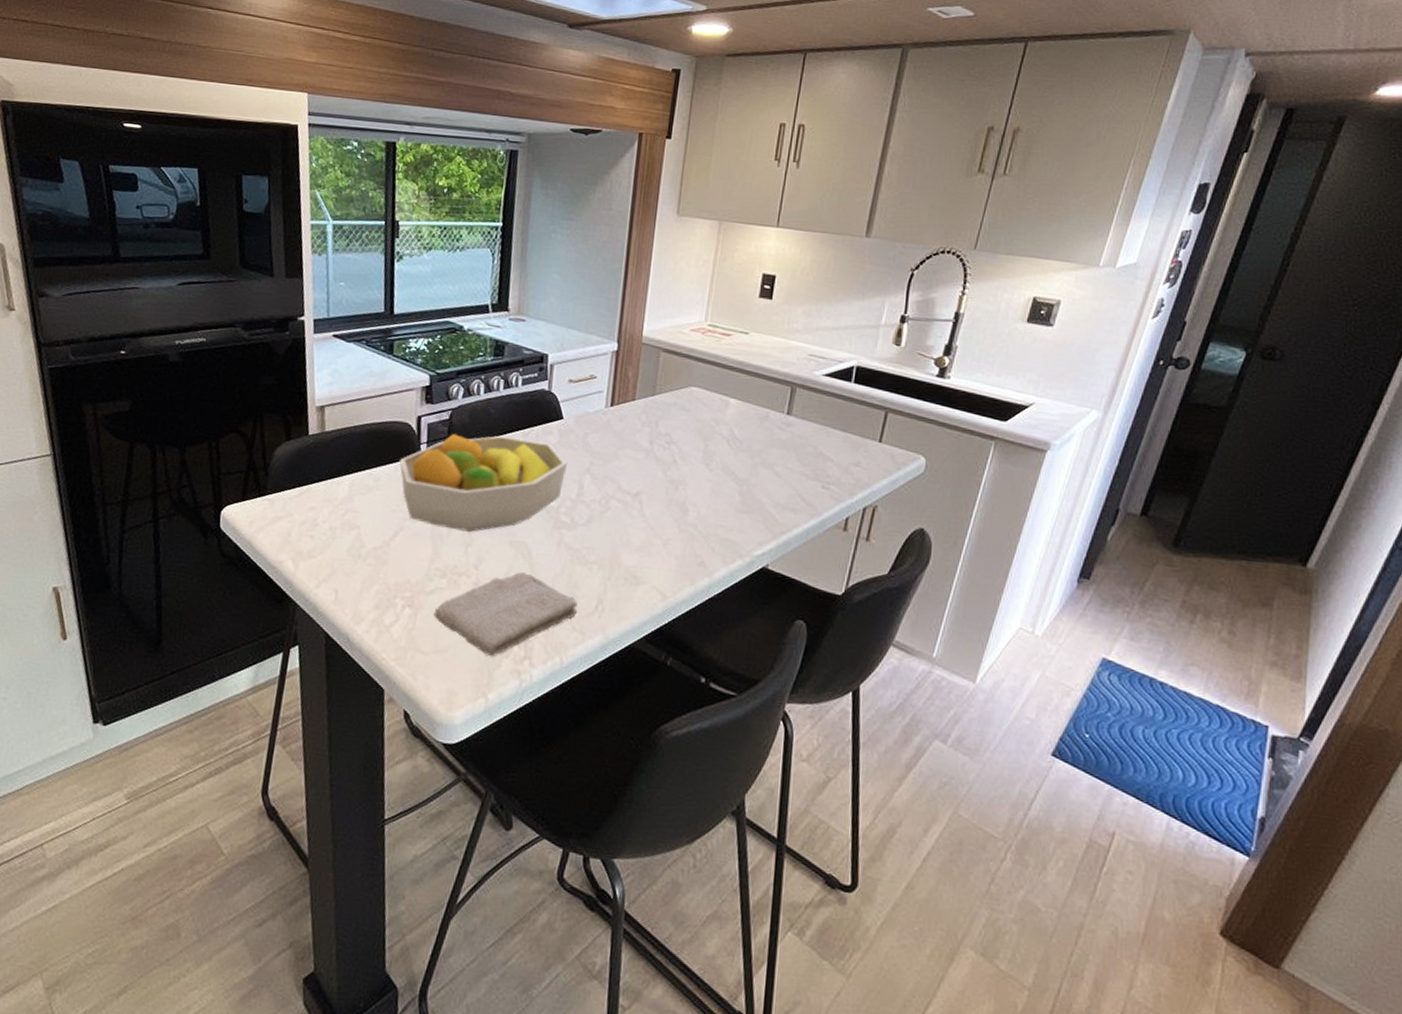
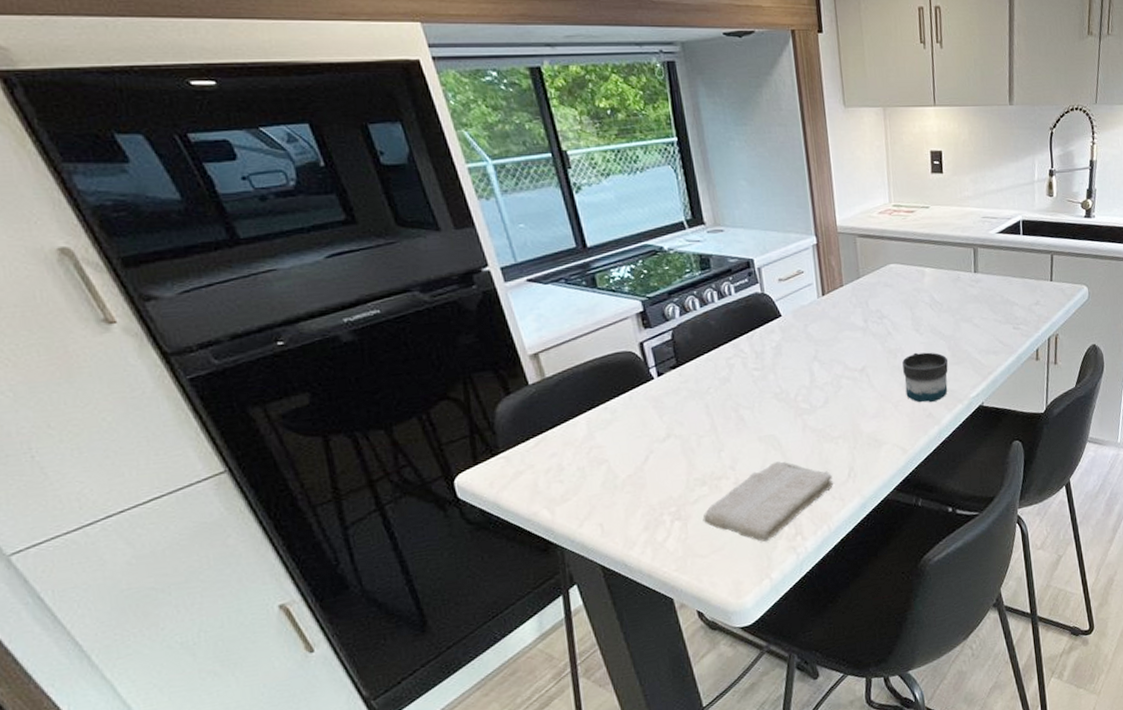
fruit bowl: present [399,434,568,532] -> none [632,341,796,441]
mug: none [679,489,737,550] -> present [902,352,949,403]

